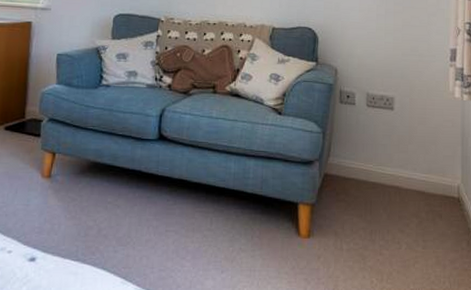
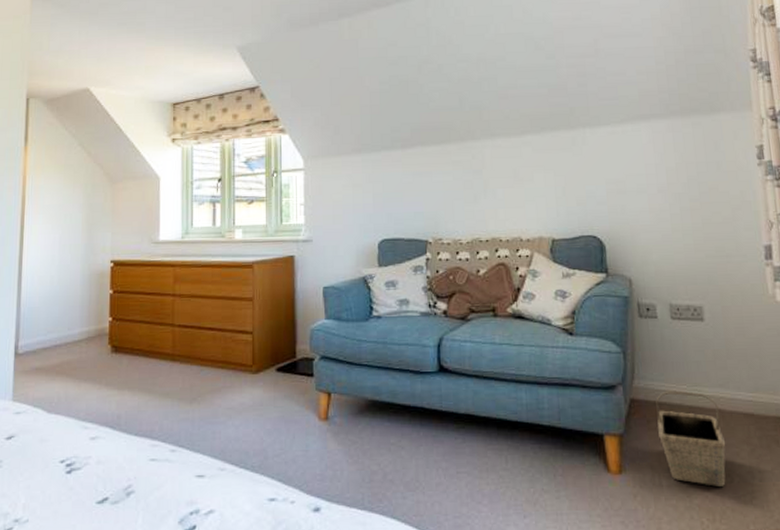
basket: none [345,168,399,252] -> present [656,390,726,487]

